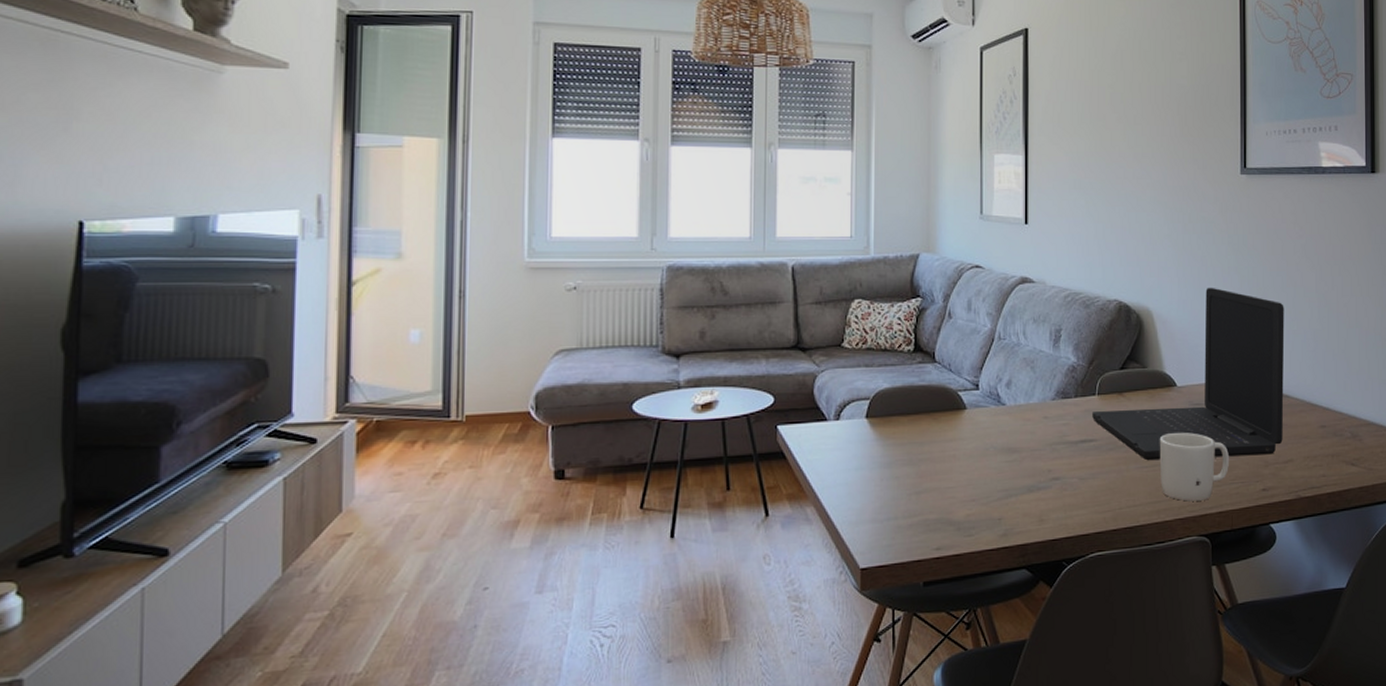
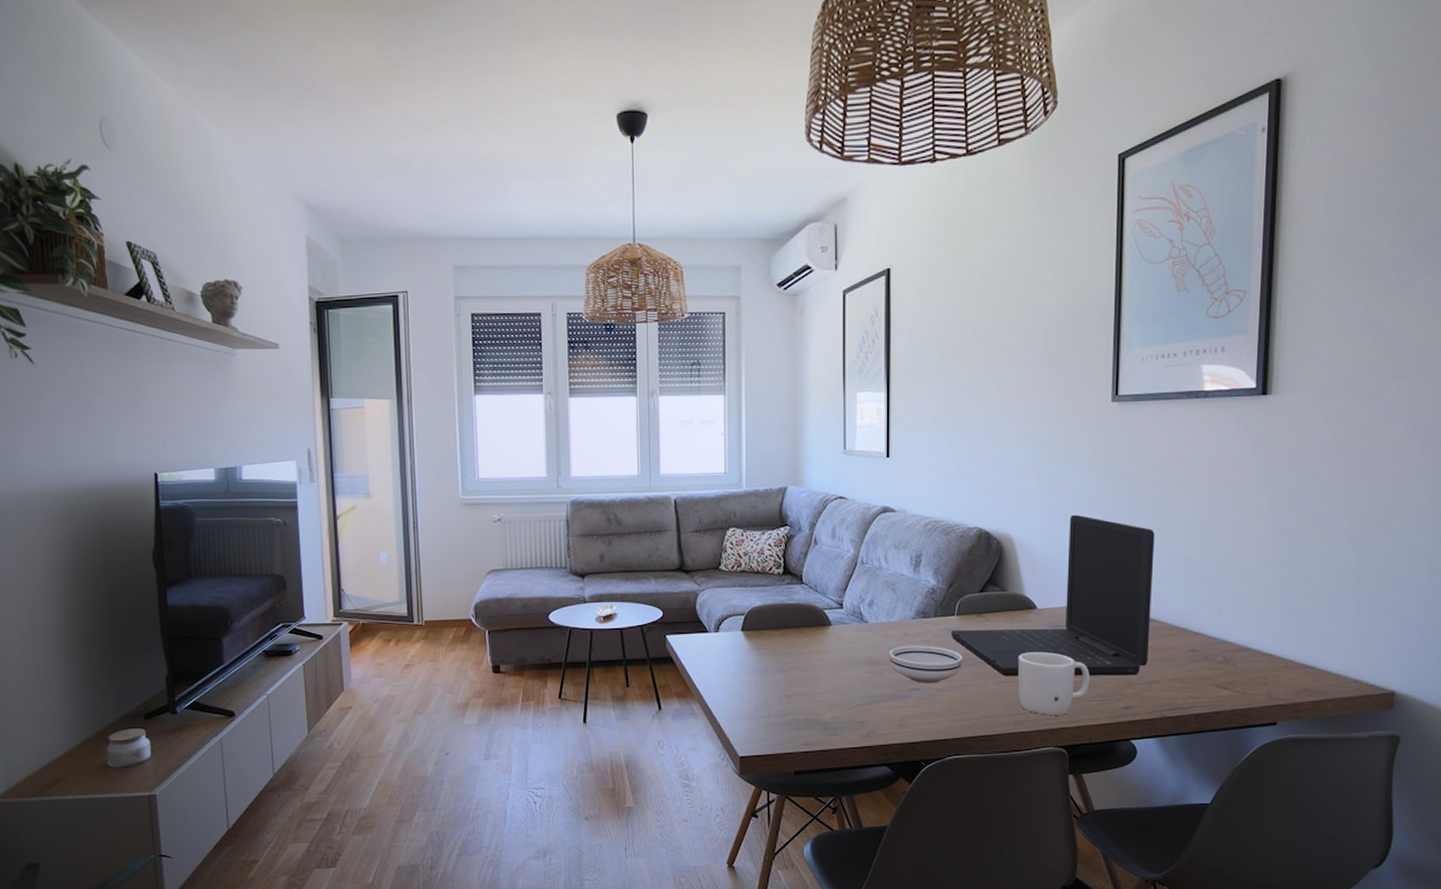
bowl: none [1028,428,1104,472] -> present [889,645,963,684]

